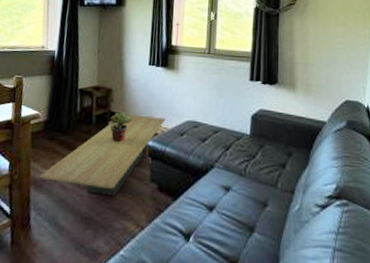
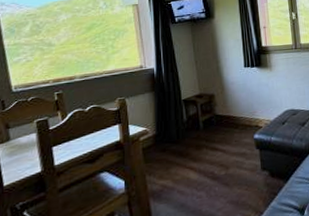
coffee table: present [40,114,166,196] -> none [157,111,267,193]
potted plant: present [107,111,132,143] -> none [214,113,237,142]

